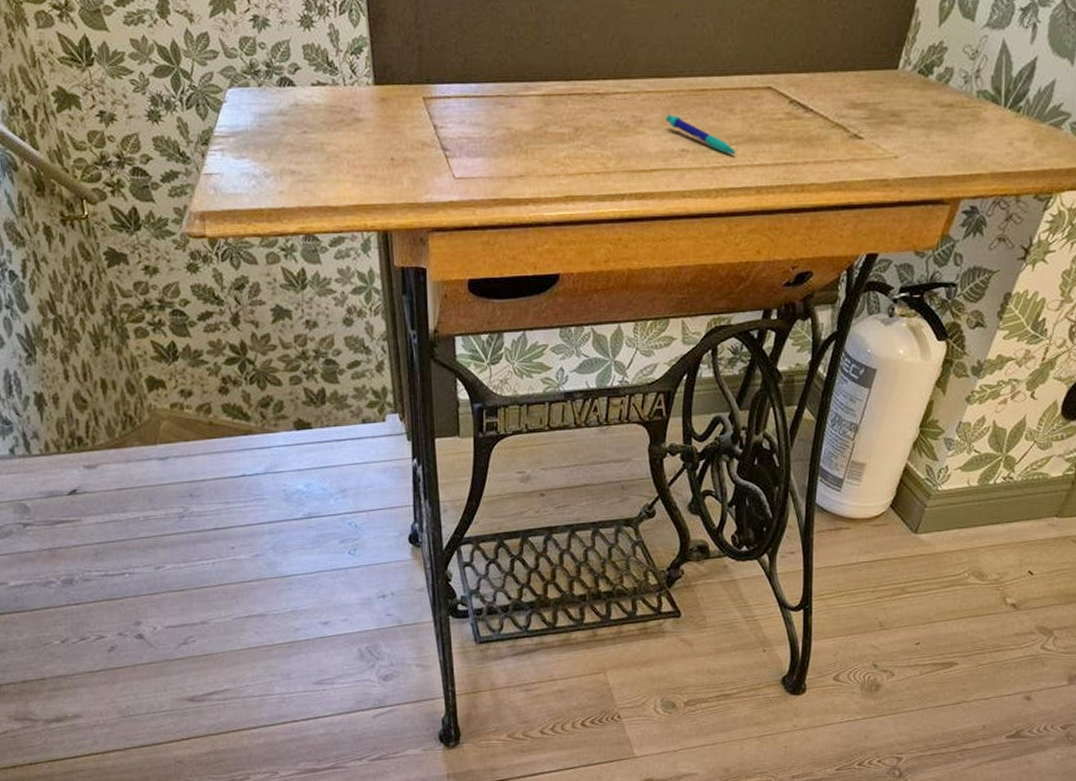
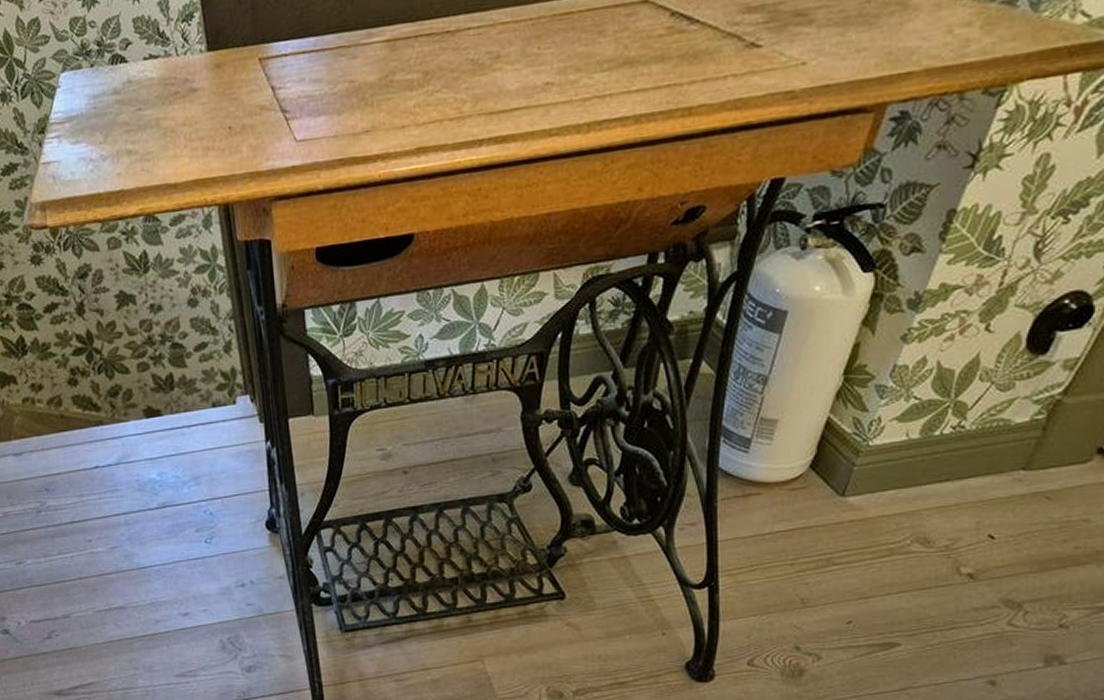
pen: present [666,114,737,155] -> none [526,44,611,83]

